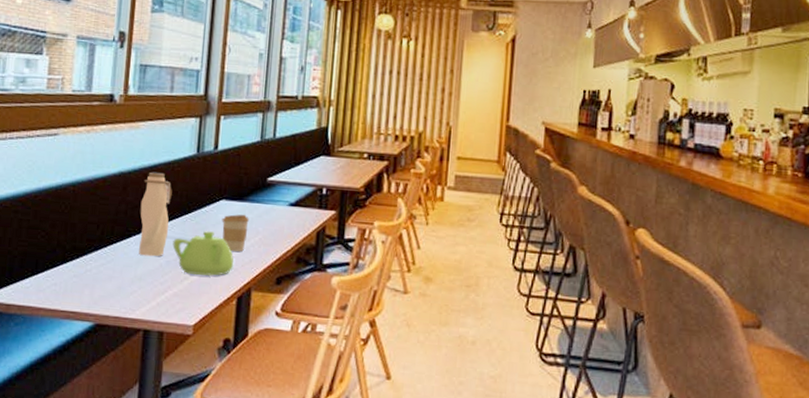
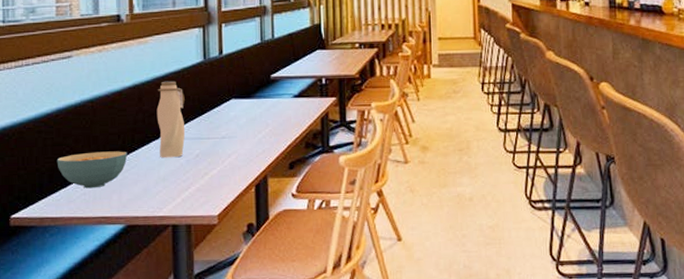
cereal bowl: none [30,240,105,280] -> present [56,151,128,189]
teapot: present [172,230,234,276] -> none [190,128,249,169]
coffee cup: present [221,214,249,252] -> none [233,109,258,145]

